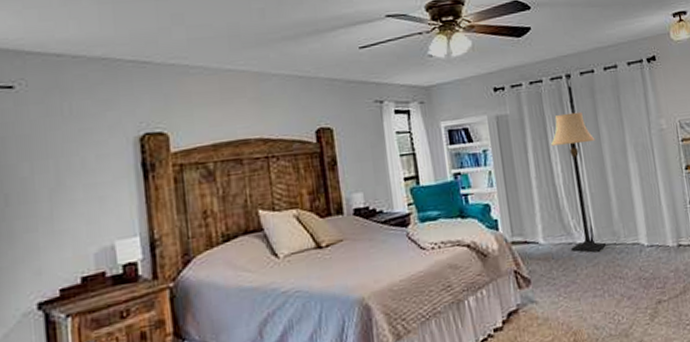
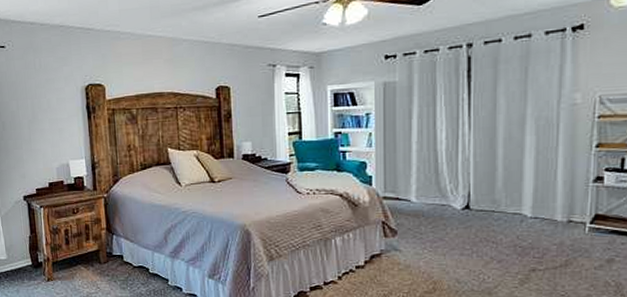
lamp: present [550,111,606,253] -> none [437,81,490,216]

